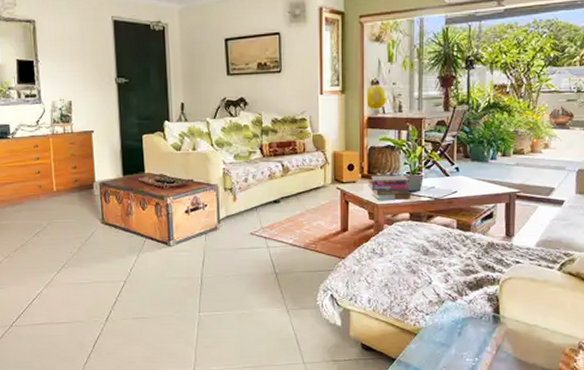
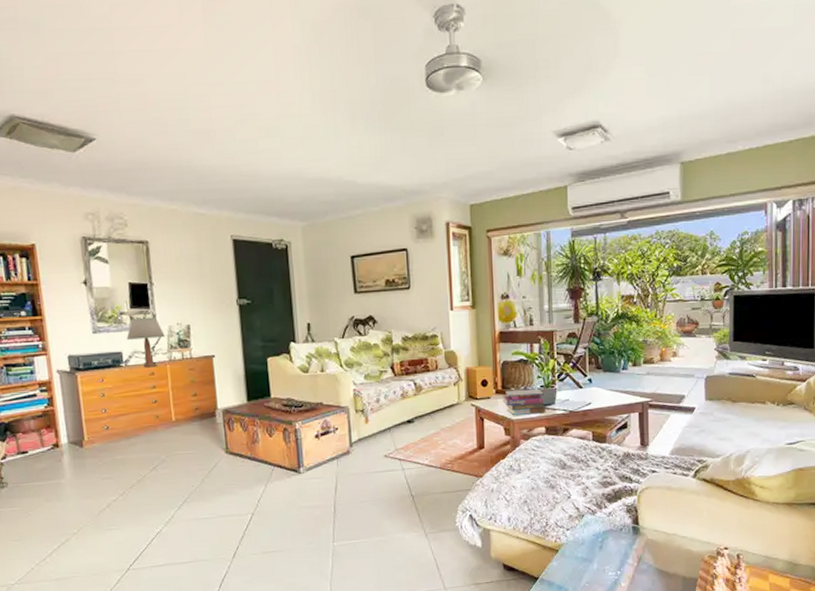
table lamp: none [13,91,49,140] -> present [126,316,165,368]

